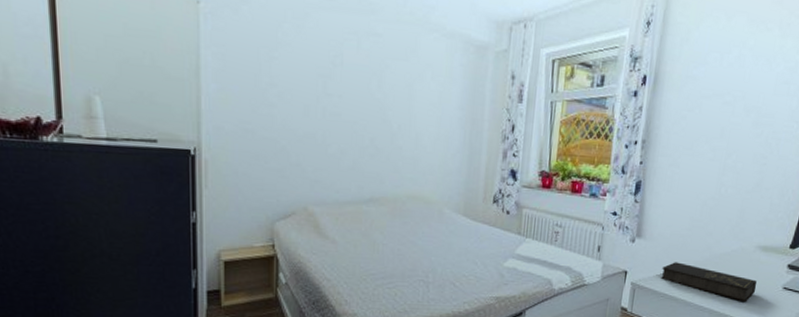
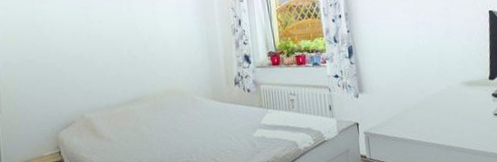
notebook: present [661,262,757,303] -> none [387,107,472,133]

